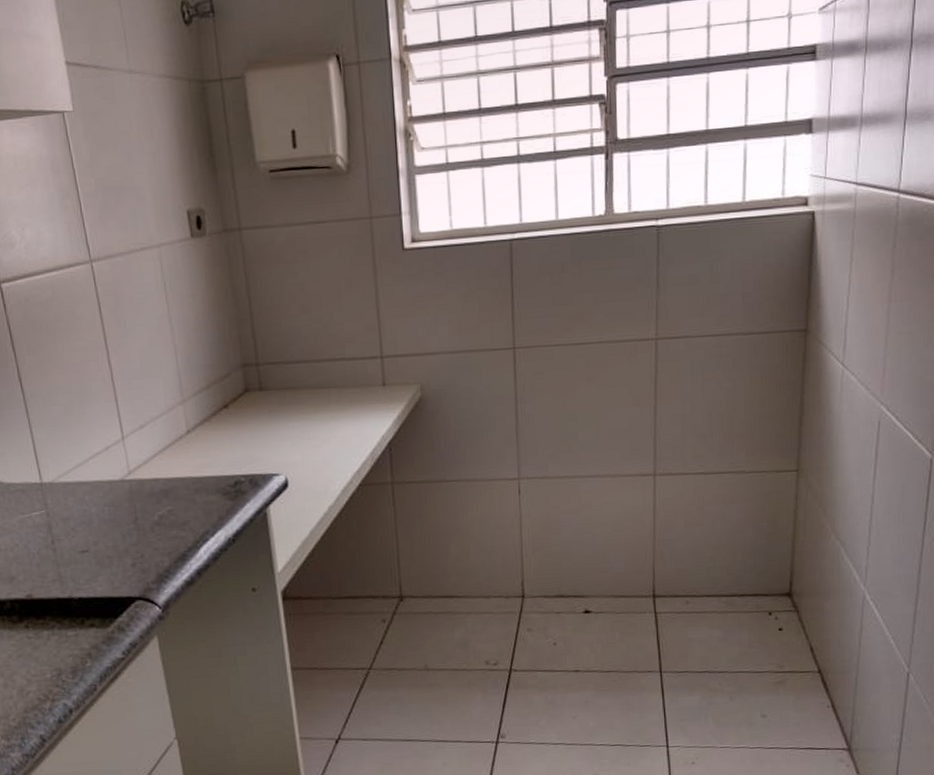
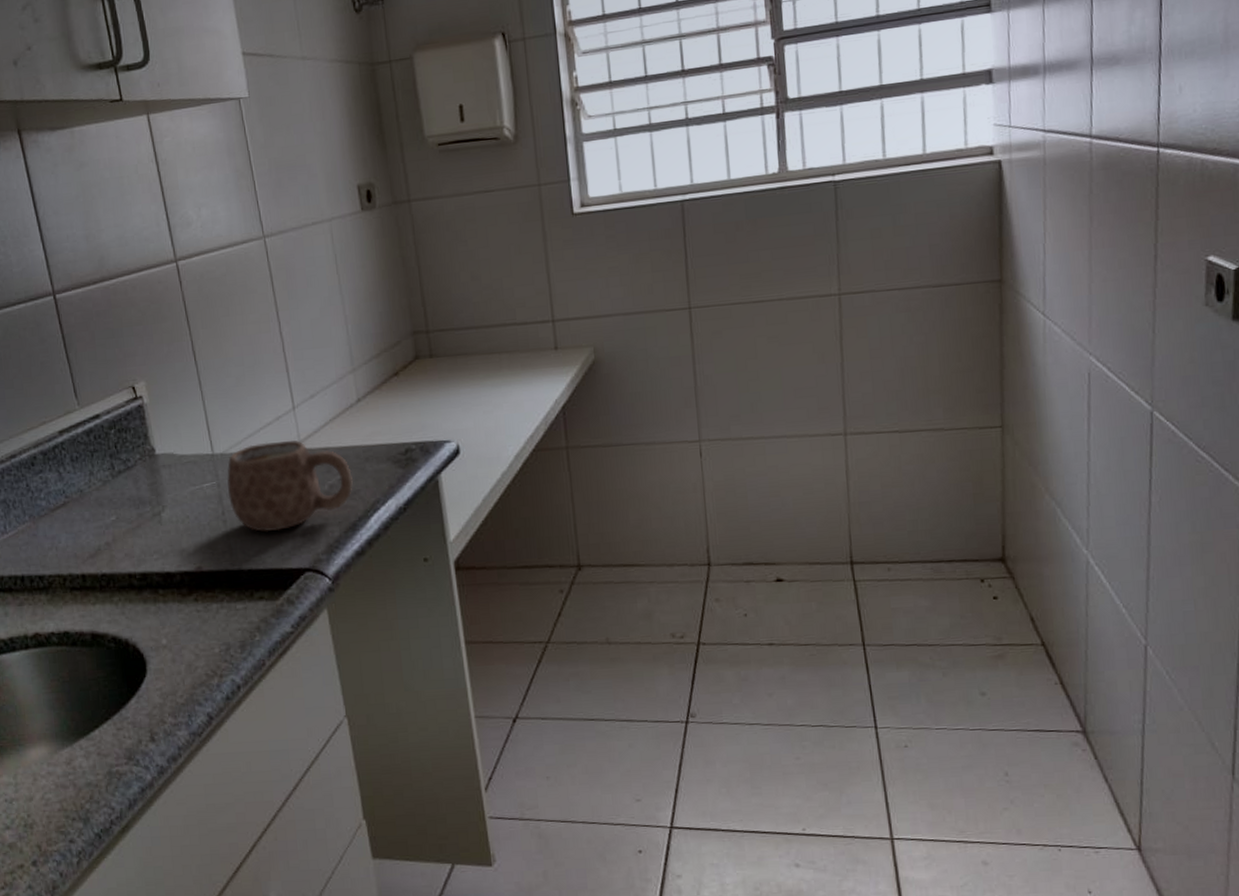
mug: none [55,470,183,561] -> present [226,440,353,532]

